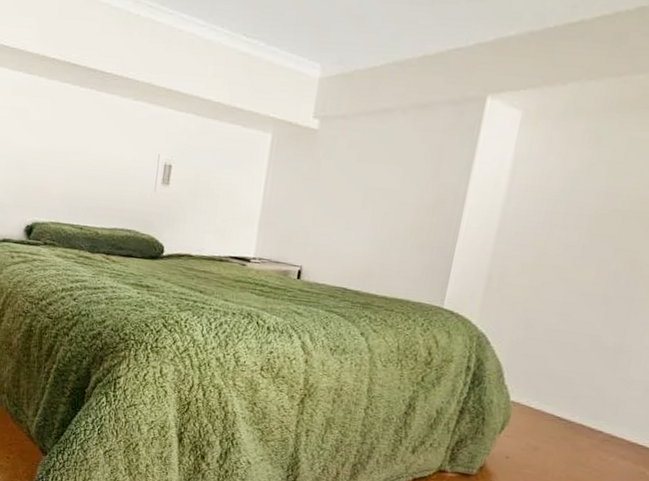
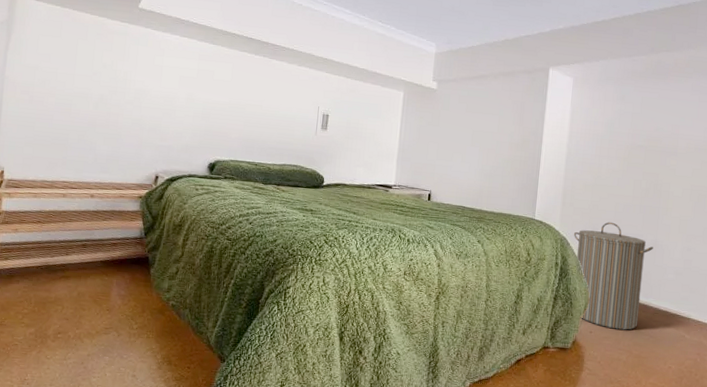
laundry hamper: none [495,316,616,459] -> present [574,222,653,330]

